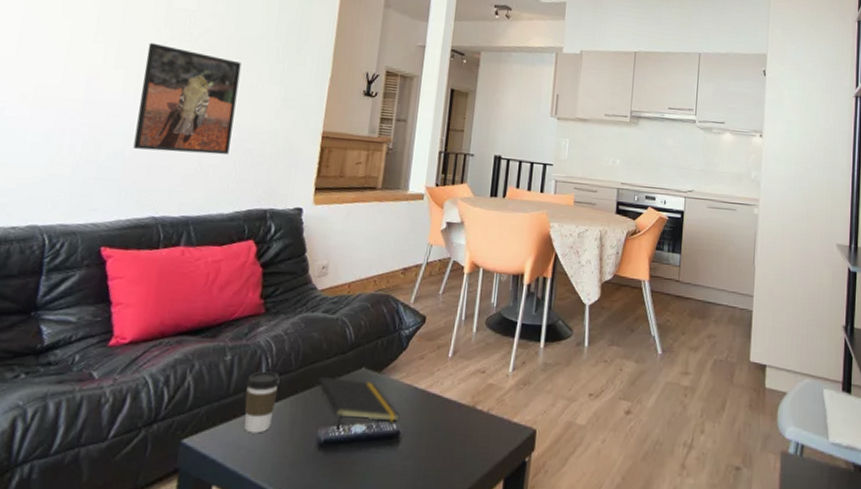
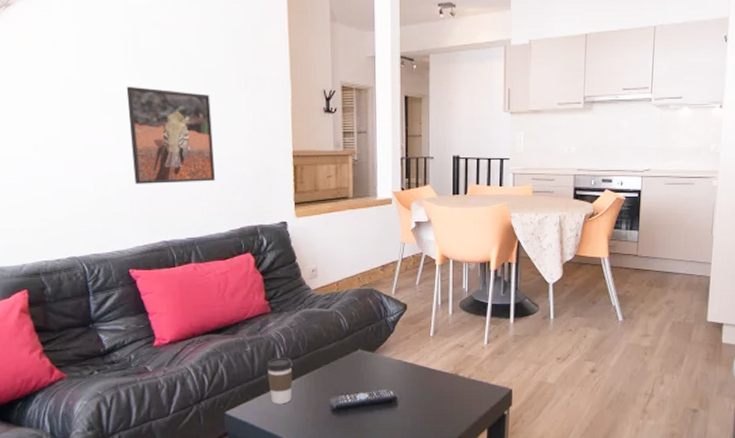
notepad: present [317,376,400,430] -> none [323,358,395,398]

